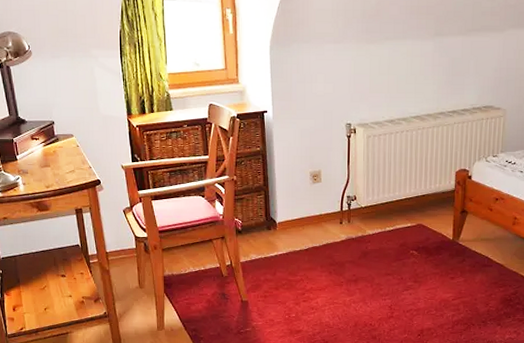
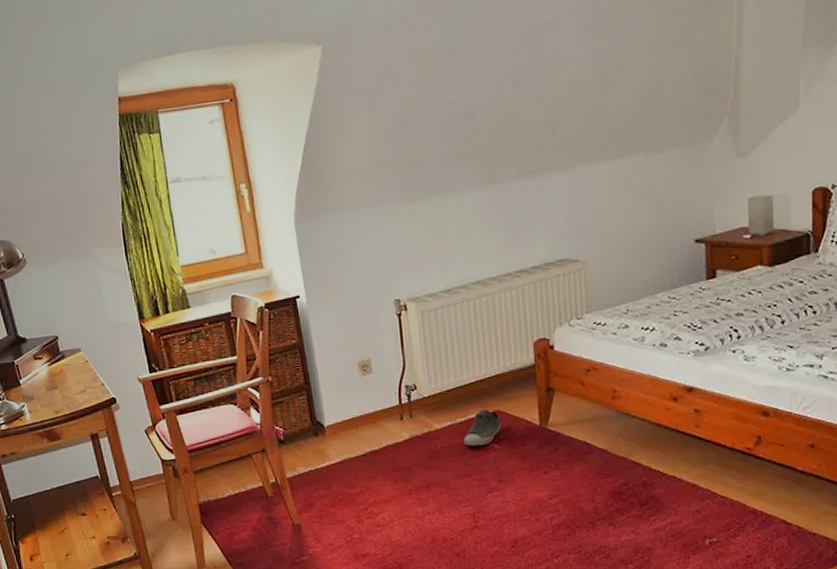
shoe: none [390,222,421,252] -> present [464,409,501,446]

